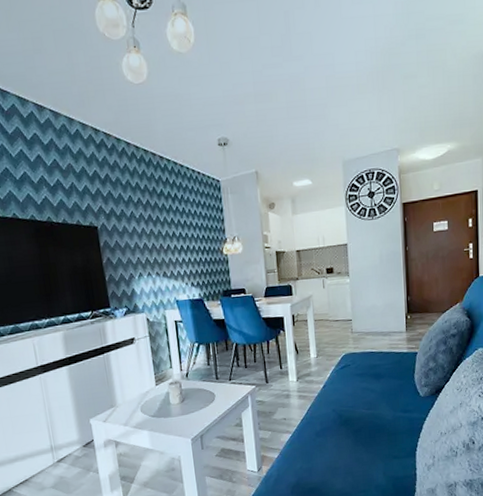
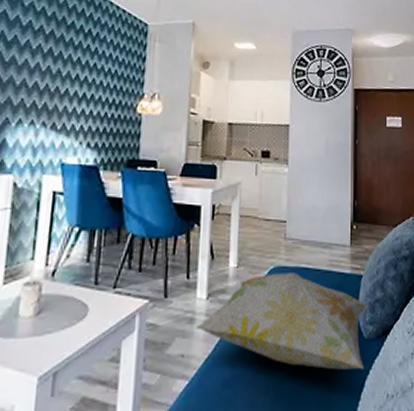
decorative pillow: none [291,356,424,420] -> present [196,273,370,370]

